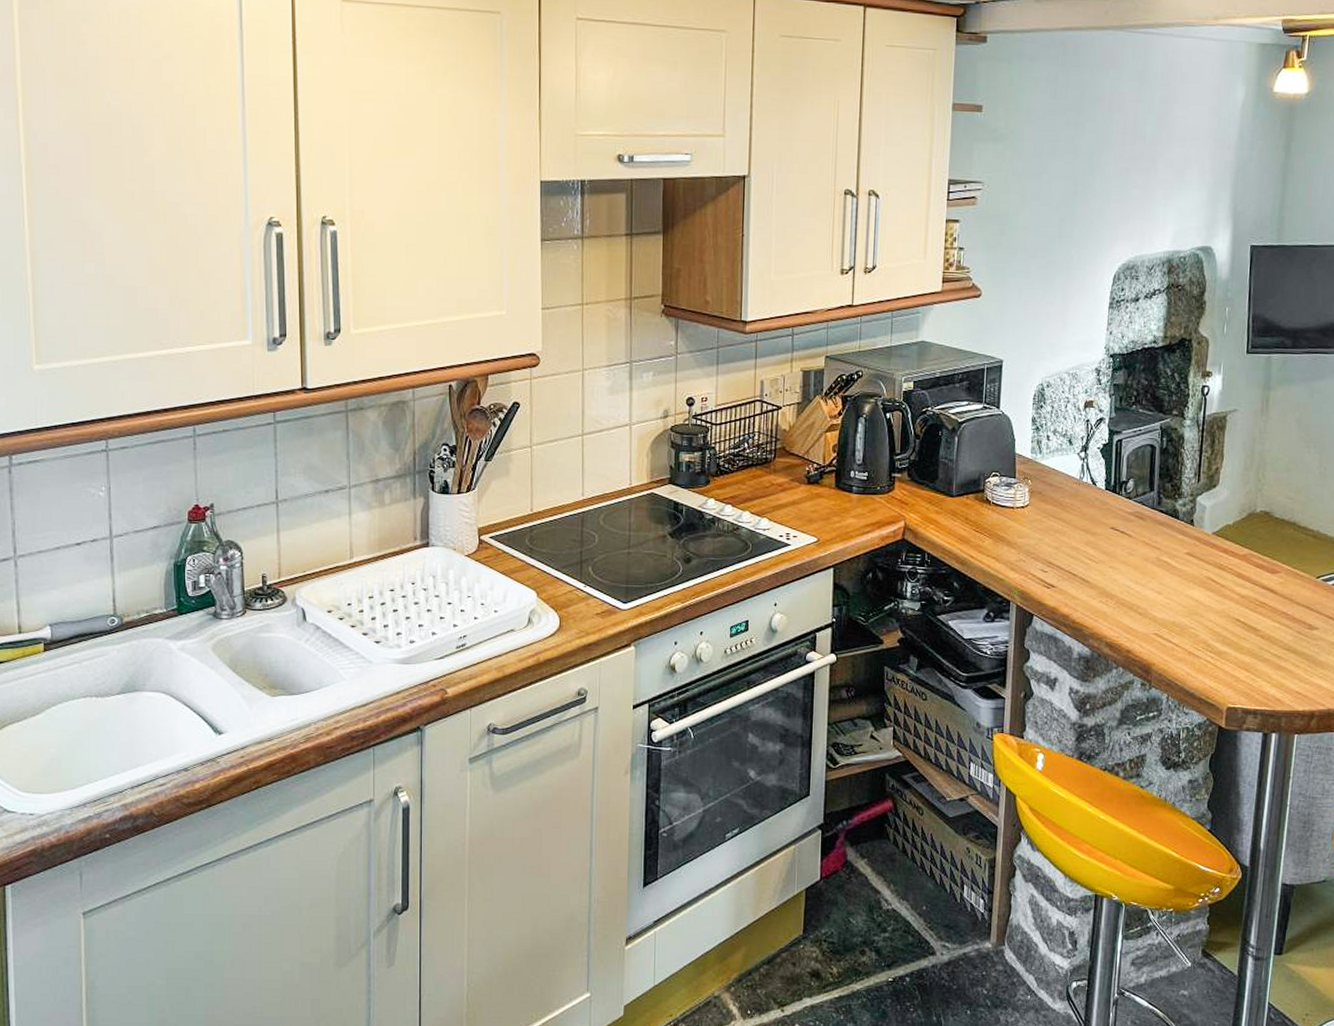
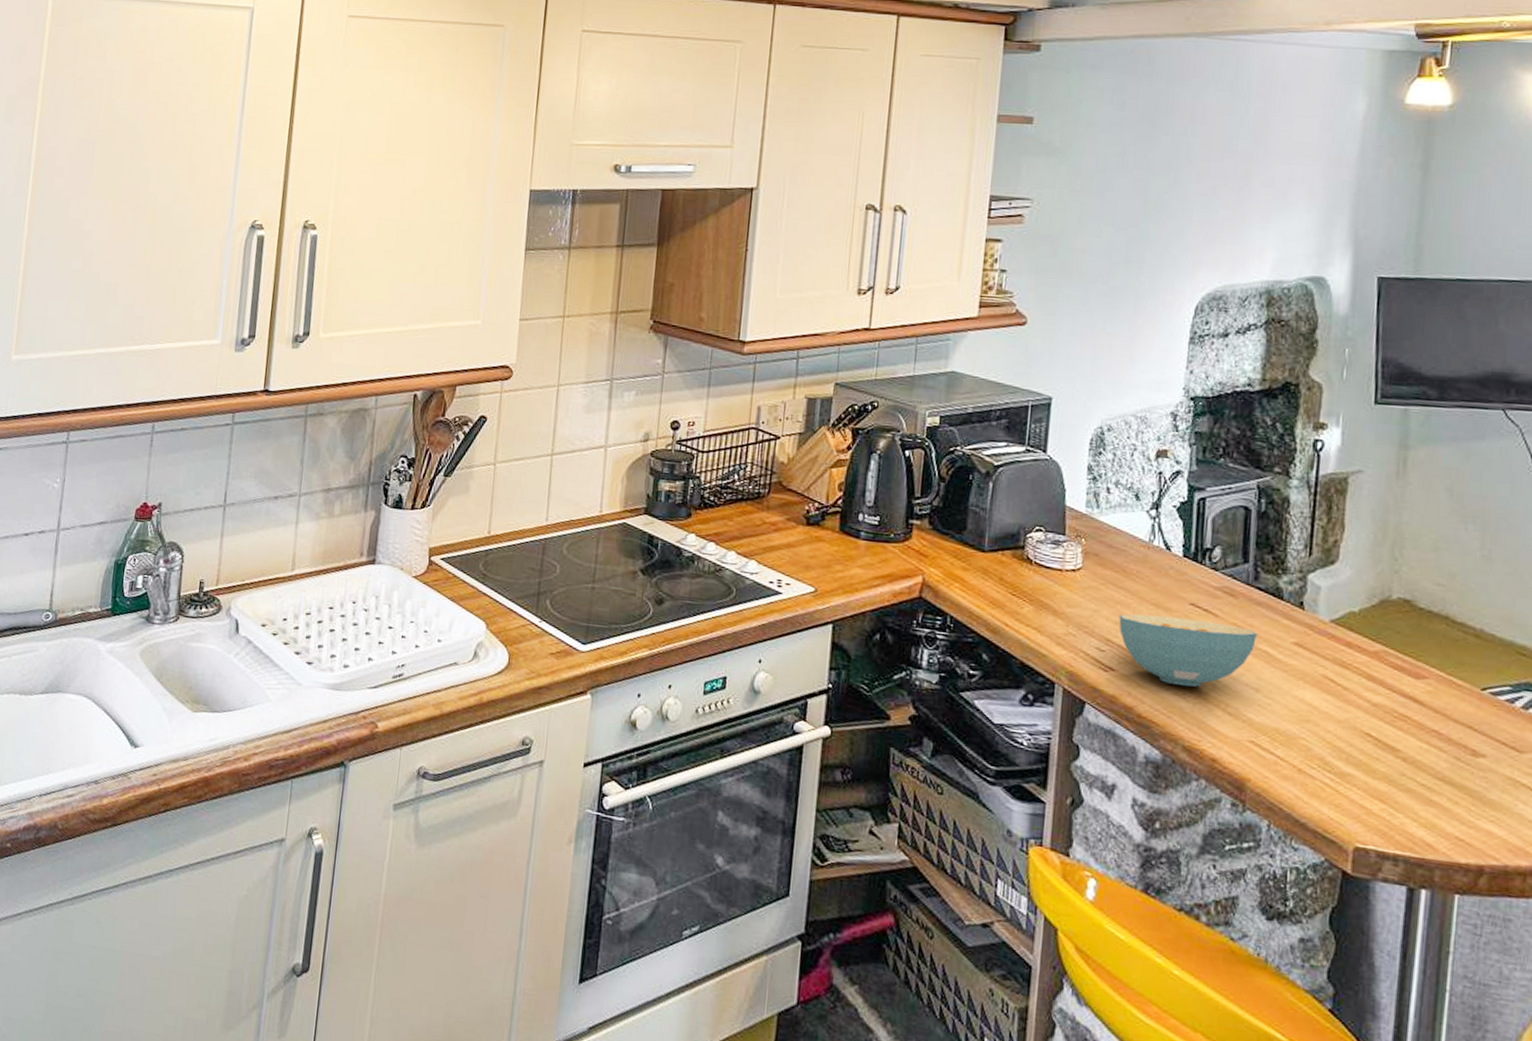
cereal bowl: none [1057,539,1160,594] -> present [1118,613,1257,687]

